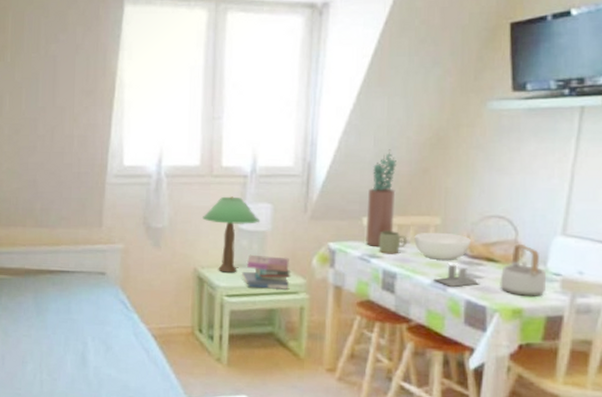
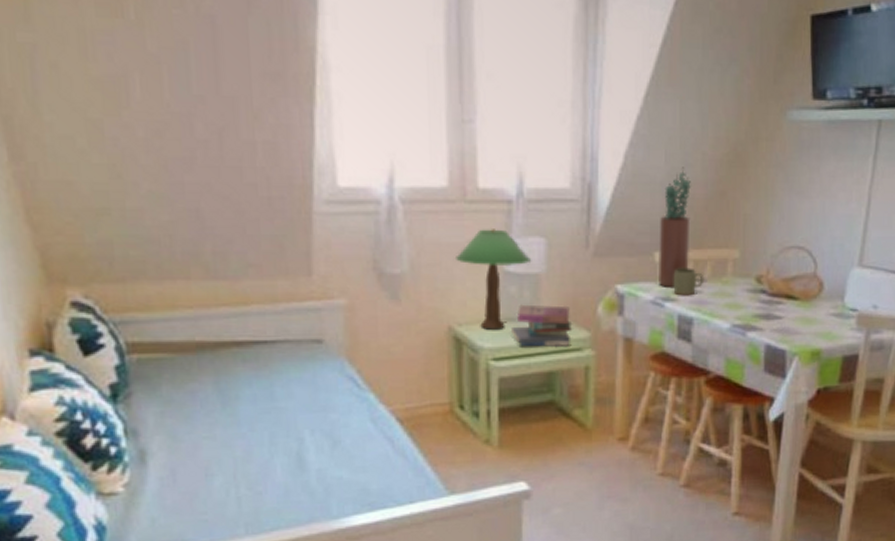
bowl: present [414,232,472,260] -> none [712,267,771,300]
napkin holder: present [433,264,480,287] -> none [732,304,780,330]
teapot: present [500,244,547,296] -> none [799,278,844,336]

